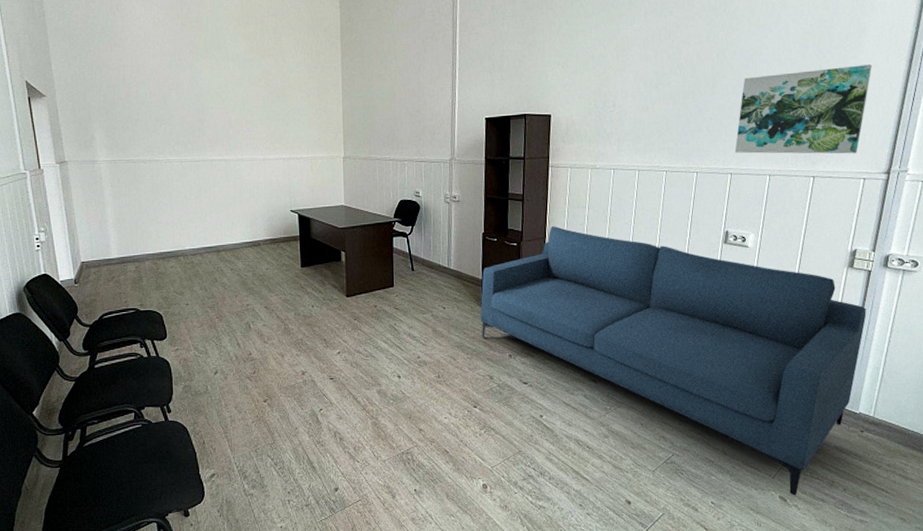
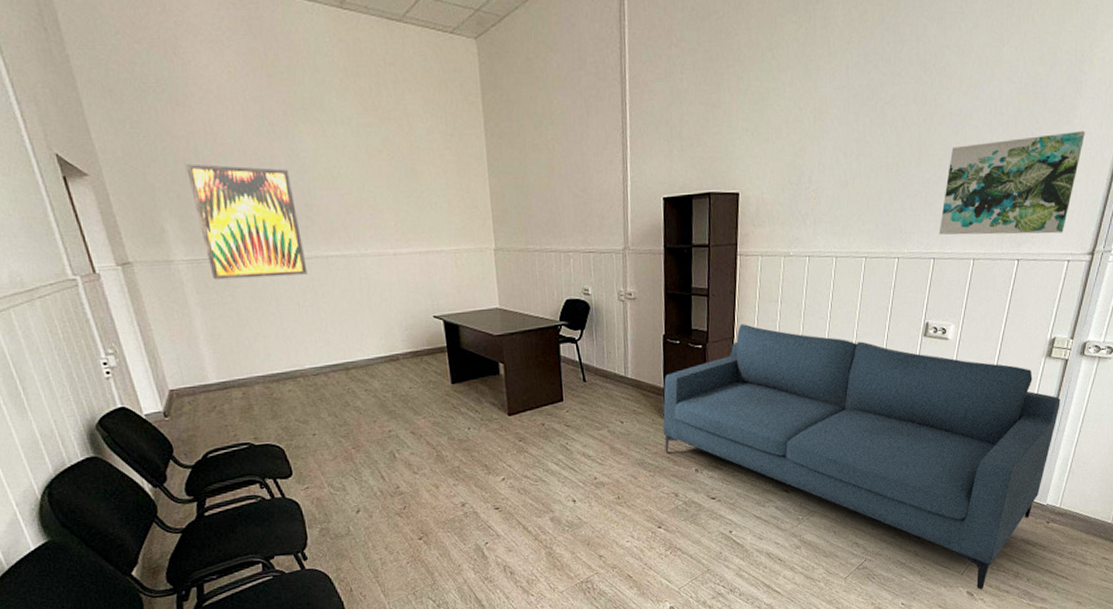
wall art: none [115,88,196,176] -> present [185,163,308,280]

